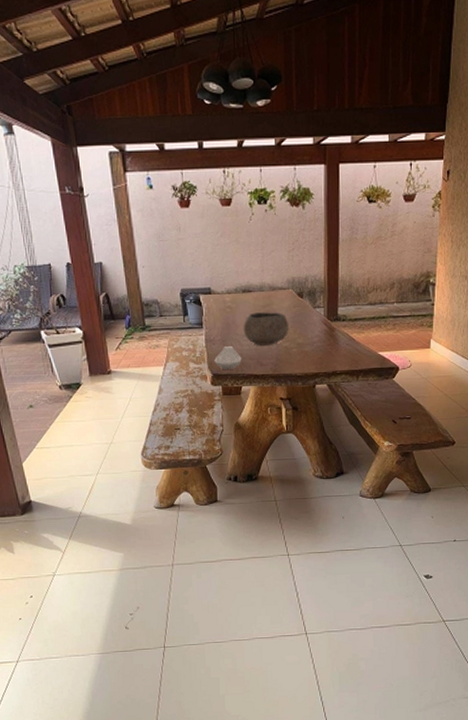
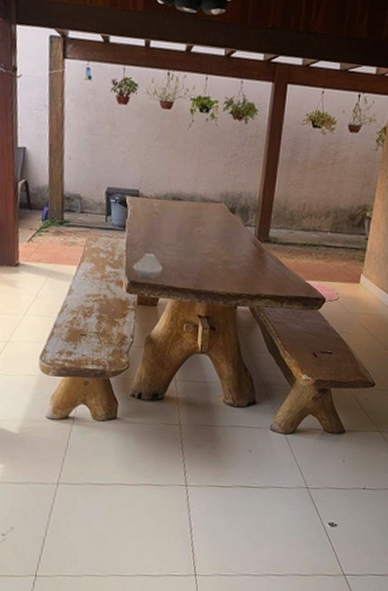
bowl: present [243,312,289,346] -> none [168,222,217,259]

